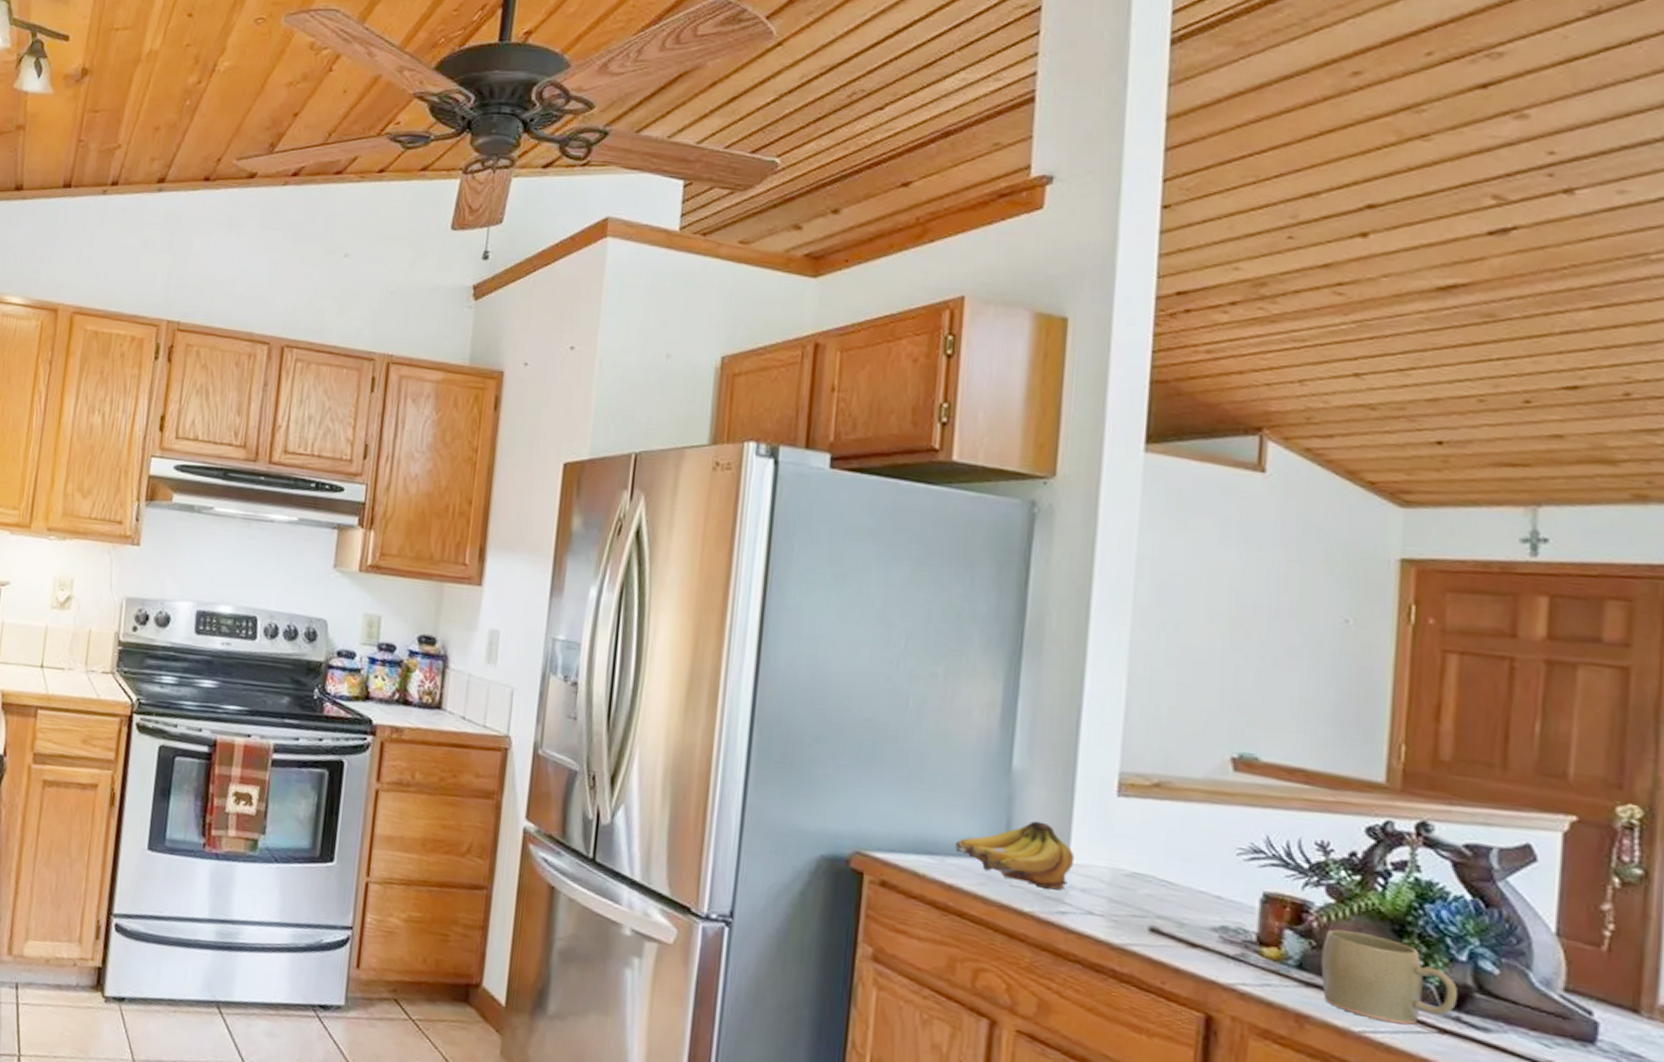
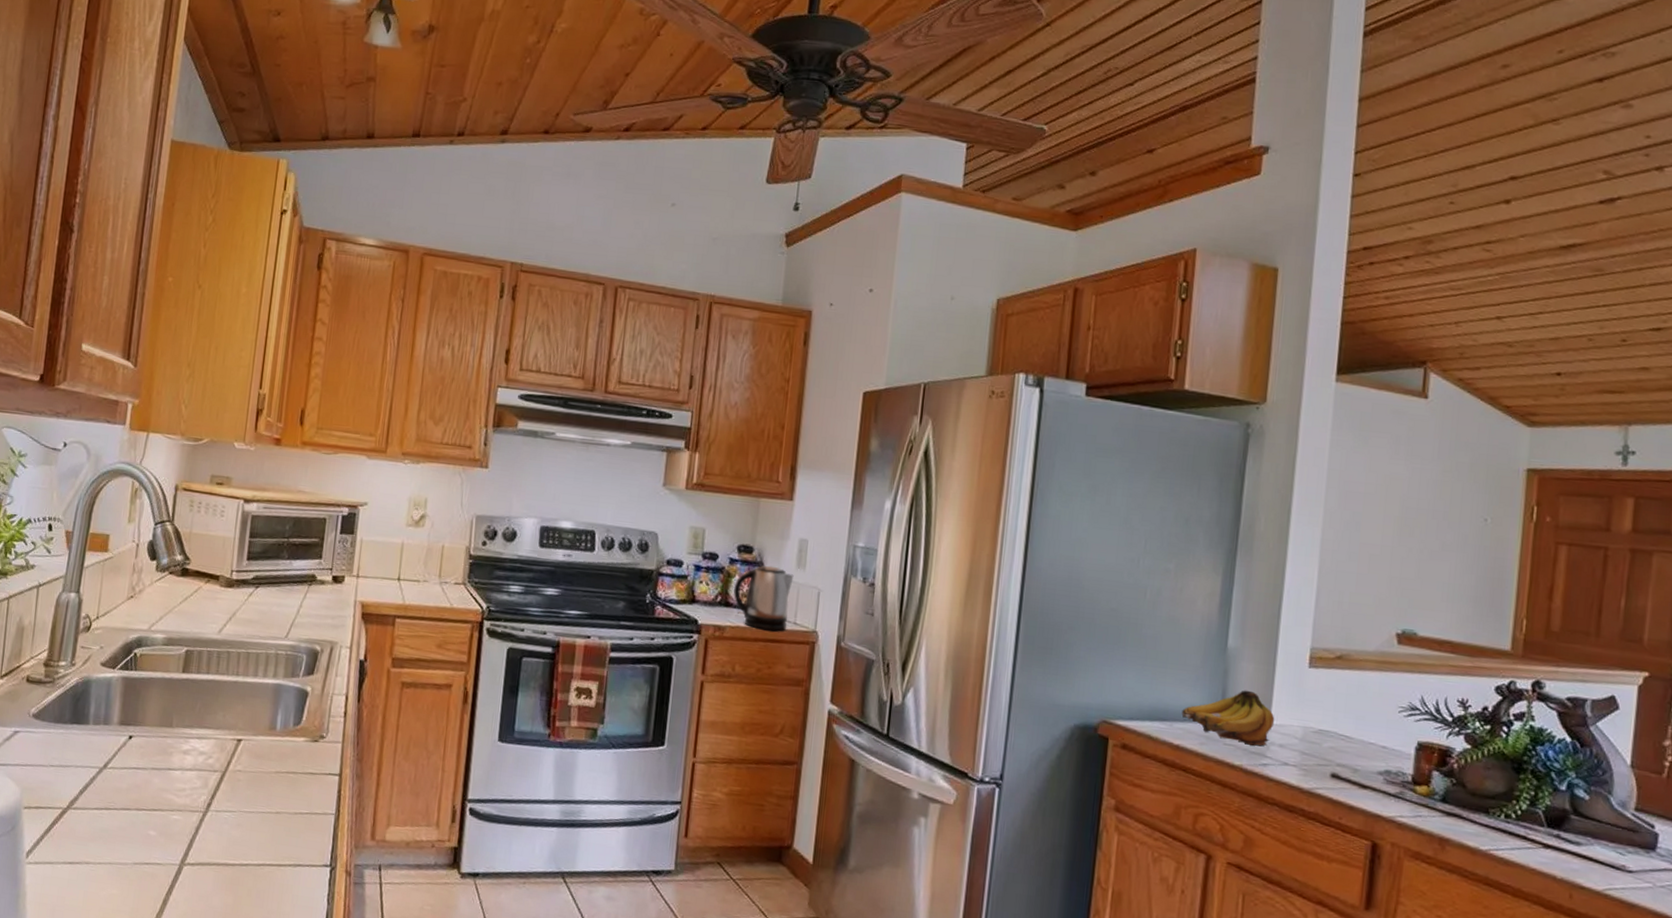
kettle: none [413,659,483,735] -> present [733,565,794,631]
mug: present [1321,929,1459,1025] -> none [1459,769,1559,843]

